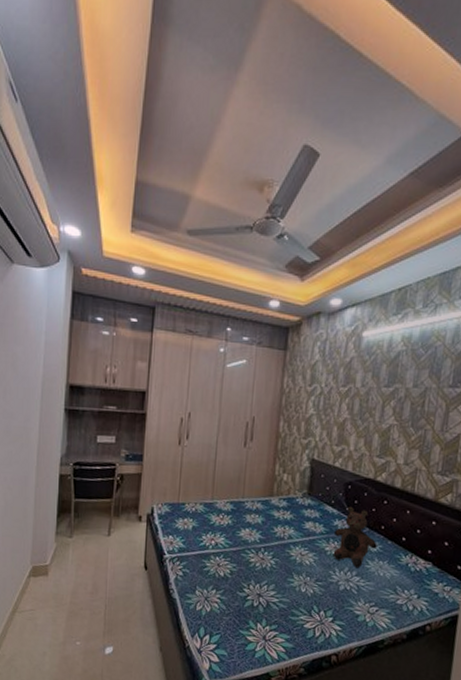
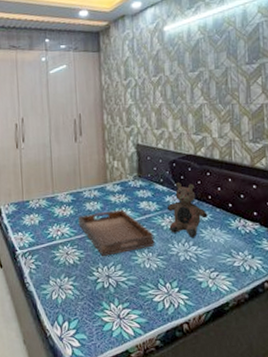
serving tray: none [235,526,316,574] -> present [78,209,155,256]

